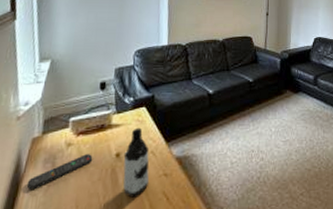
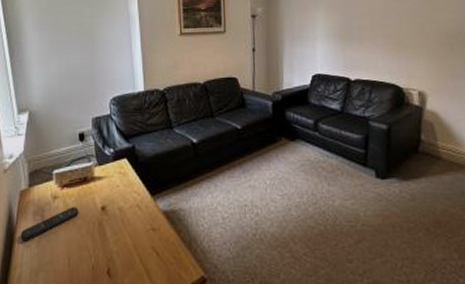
water bottle: present [123,127,149,198] -> none [109,180,136,252]

